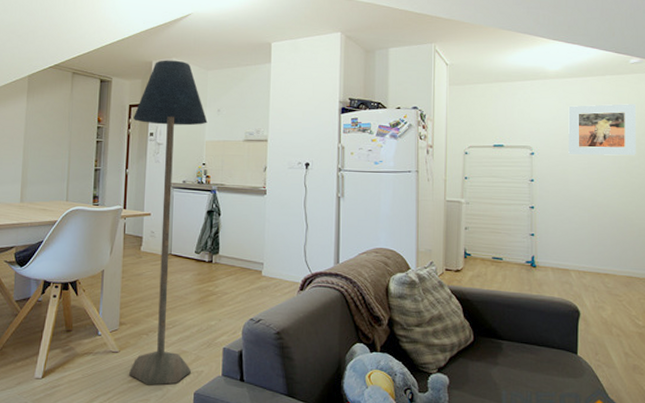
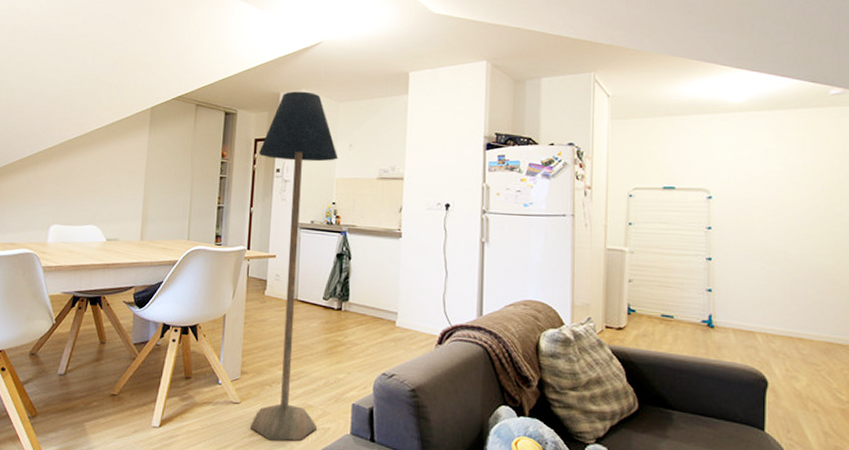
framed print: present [568,104,636,156] -> none [754,141,838,202]

